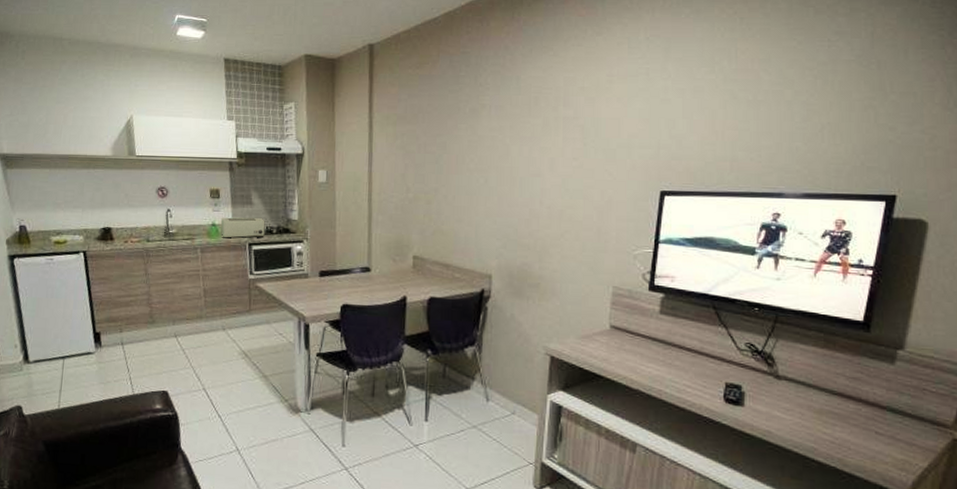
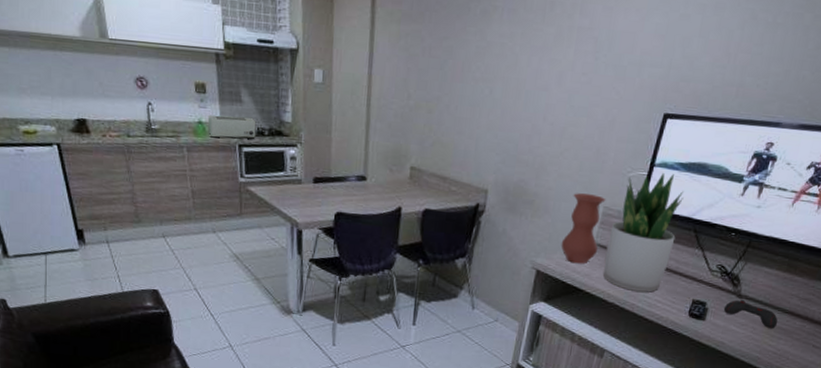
vase: none [573,274,614,348] -> present [561,193,606,264]
planter: none [622,249,695,377] -> present [603,173,684,293]
game controller: none [762,381,828,415] -> present [723,300,778,330]

